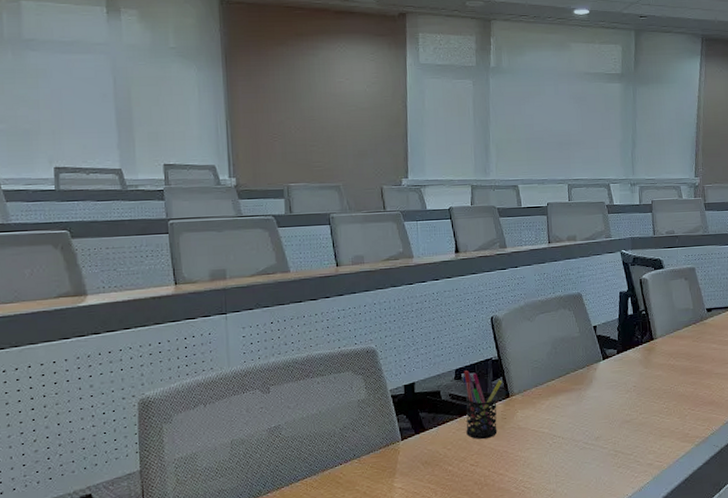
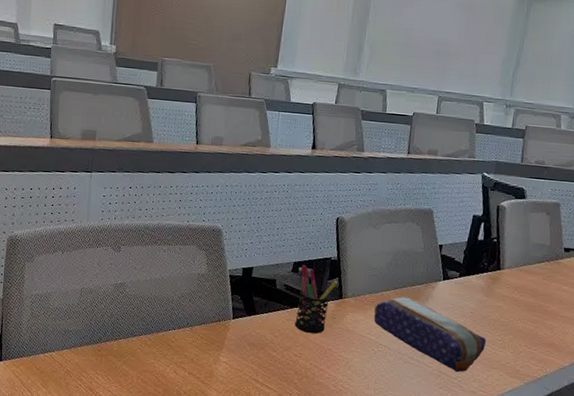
pencil case: none [543,382,654,448] -> present [374,296,487,372]

